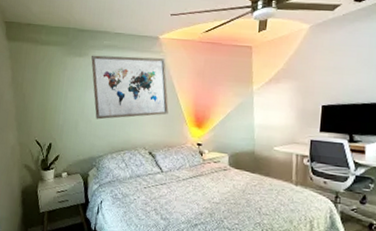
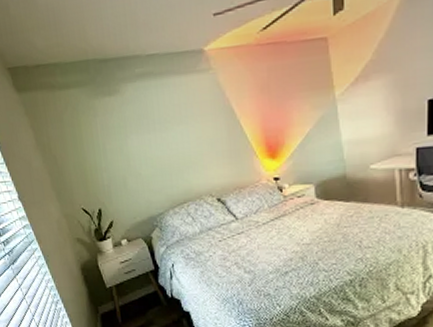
wall art: present [91,55,169,120] -> none [124,77,232,171]

